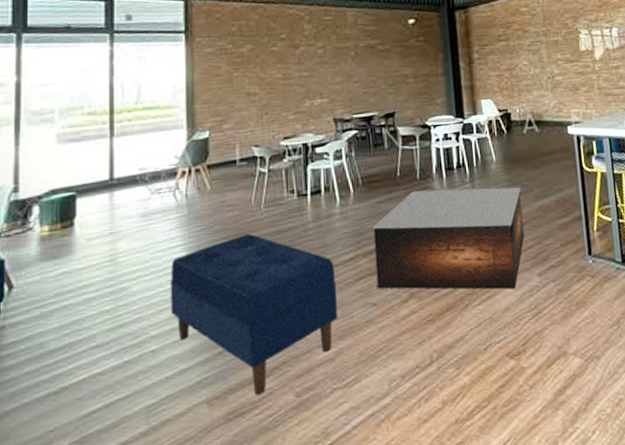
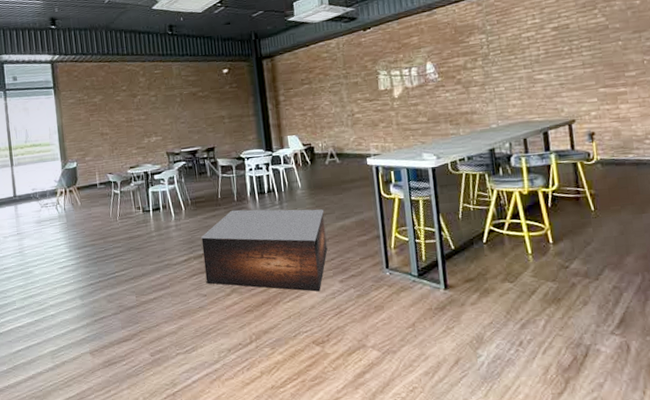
bench: present [170,234,338,396] -> none [59,238,177,352]

